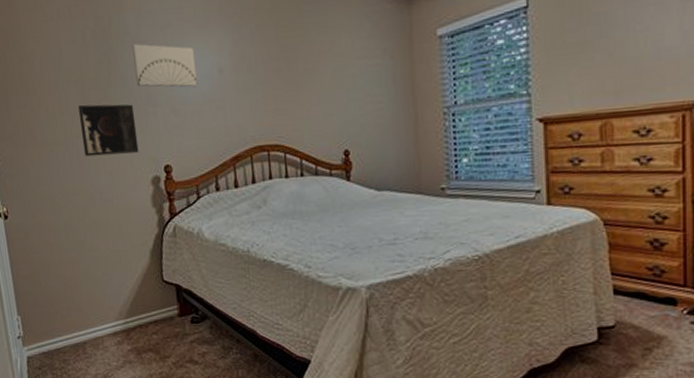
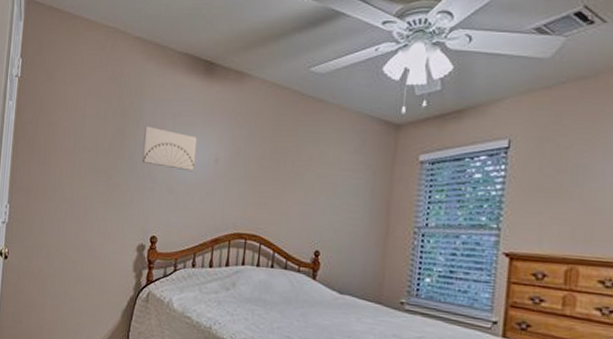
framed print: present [77,104,139,157] -> none [85,170,135,221]

